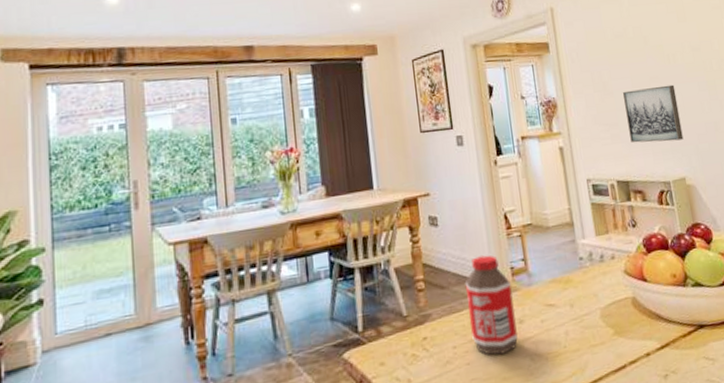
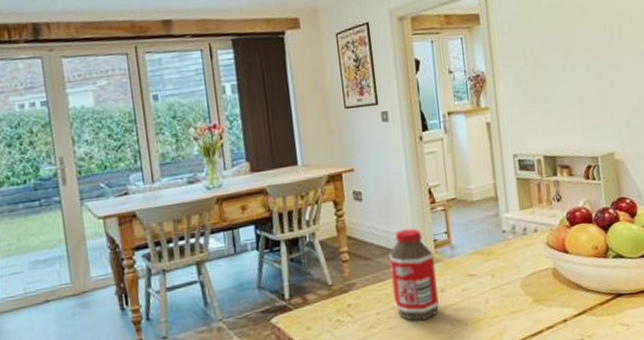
wall art: present [622,84,684,143] -> none [554,57,615,118]

